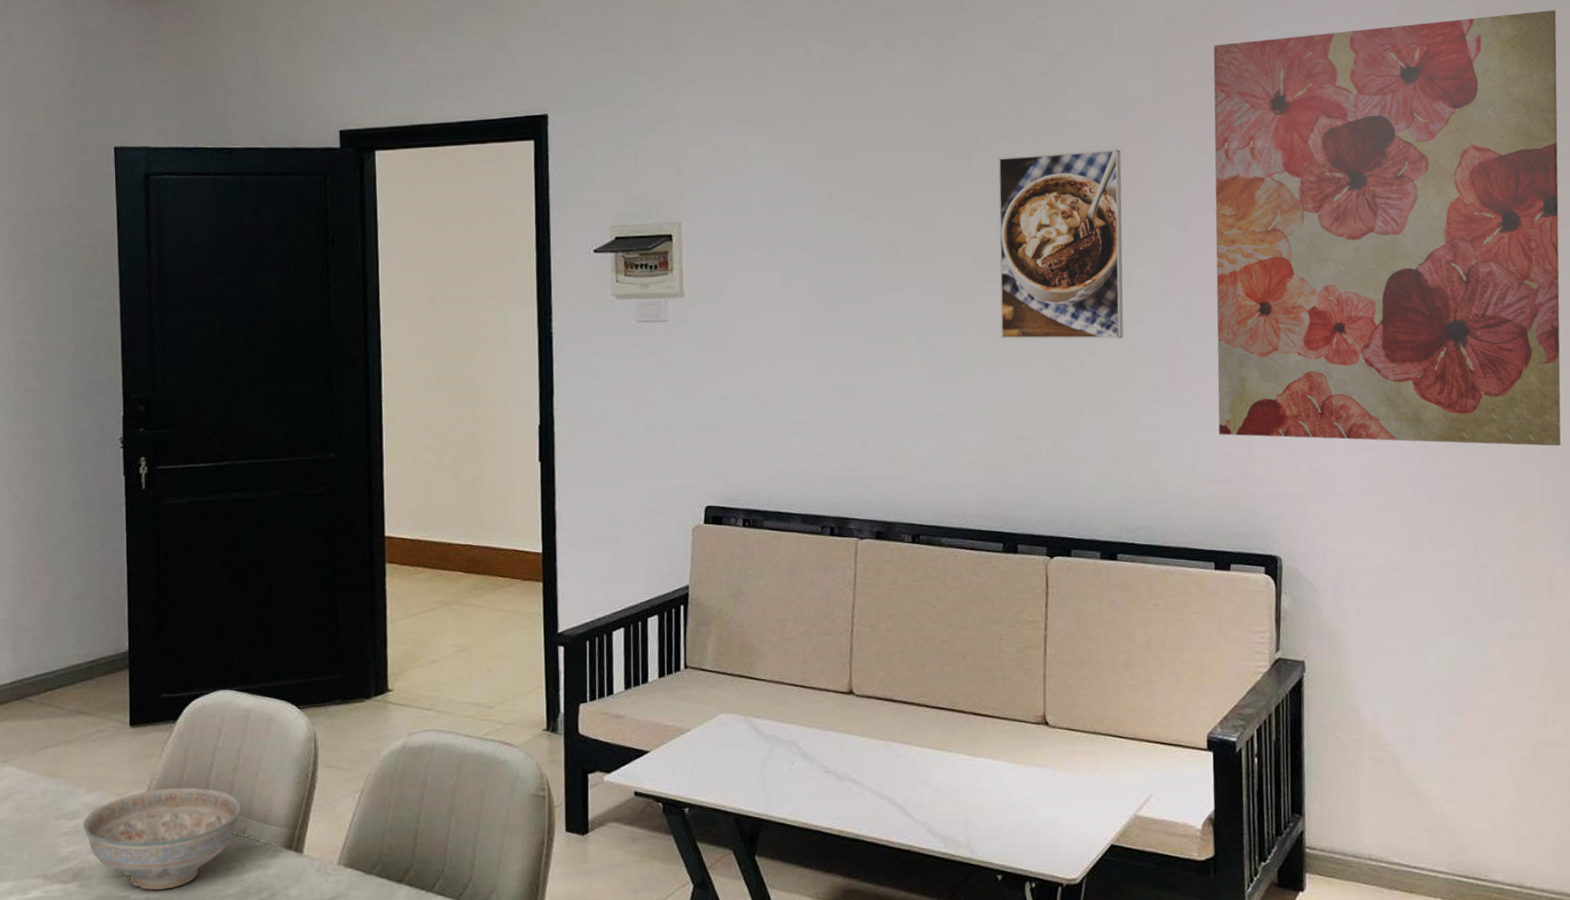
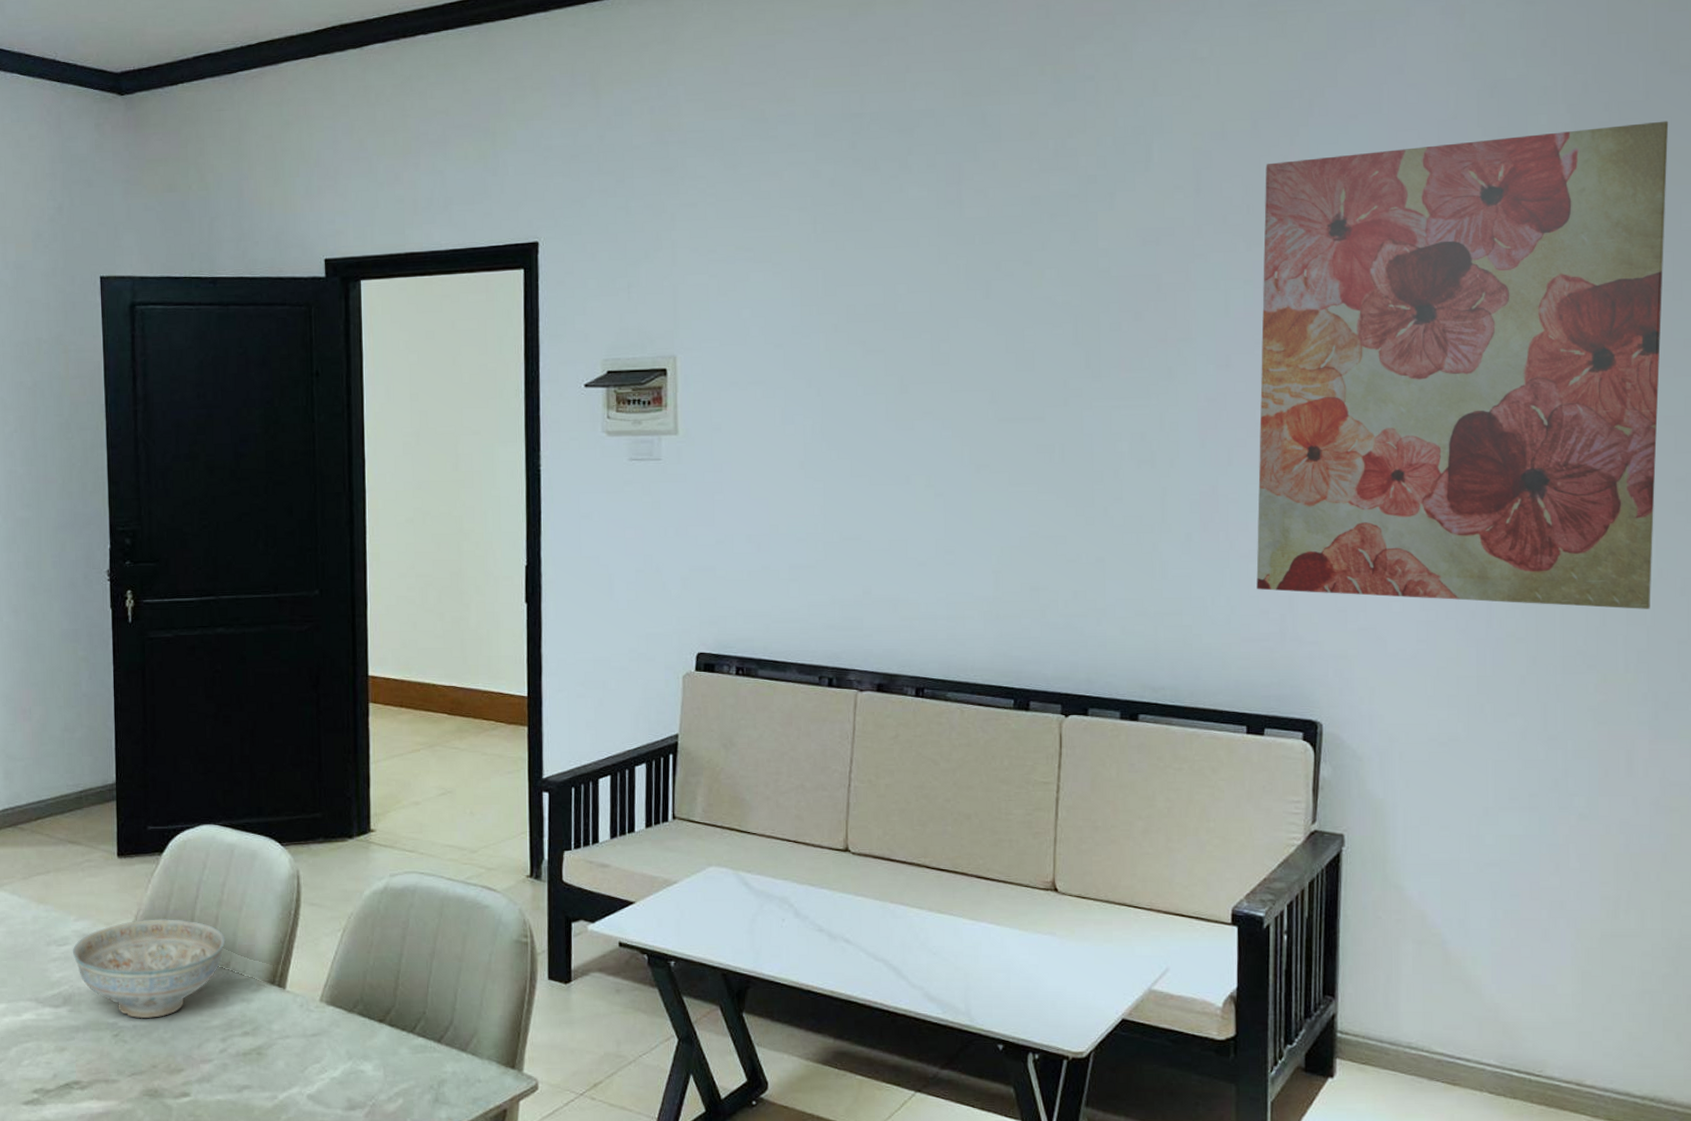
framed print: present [998,149,1124,339] -> none [1017,279,1157,484]

